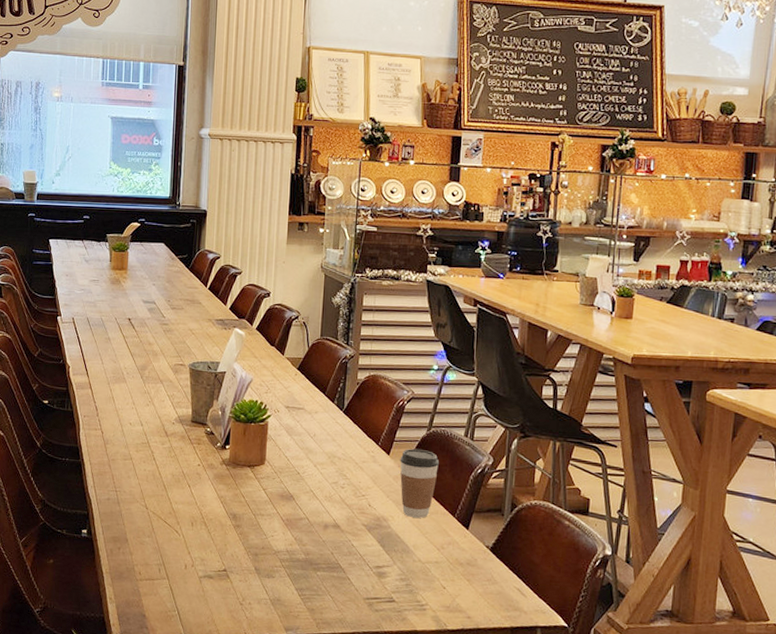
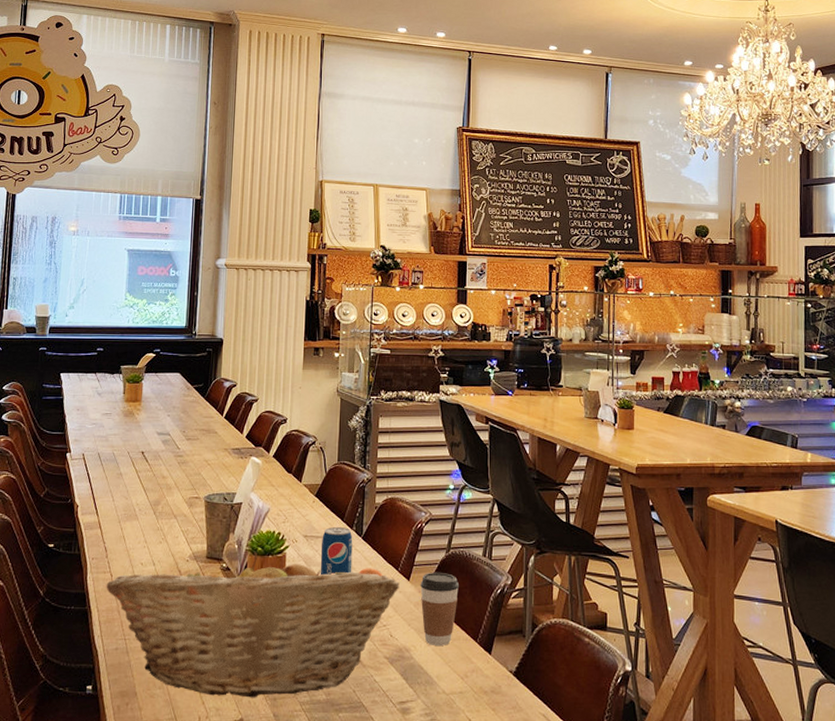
fruit basket: none [97,419,380,552] -> present [106,552,400,698]
beverage can: none [301,400,334,445] -> present [320,527,353,576]

